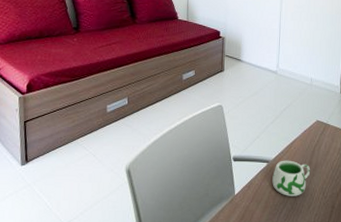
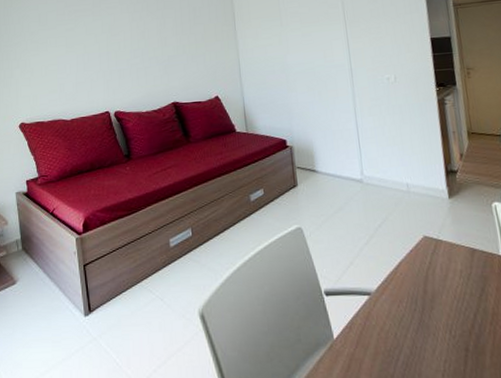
mug: present [272,160,311,196] -> none [378,290,428,338]

